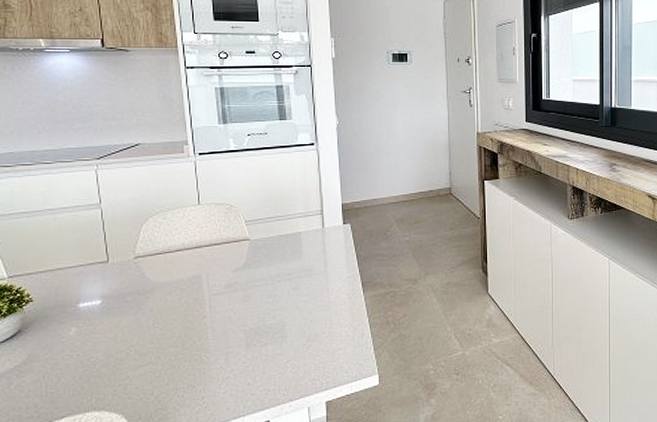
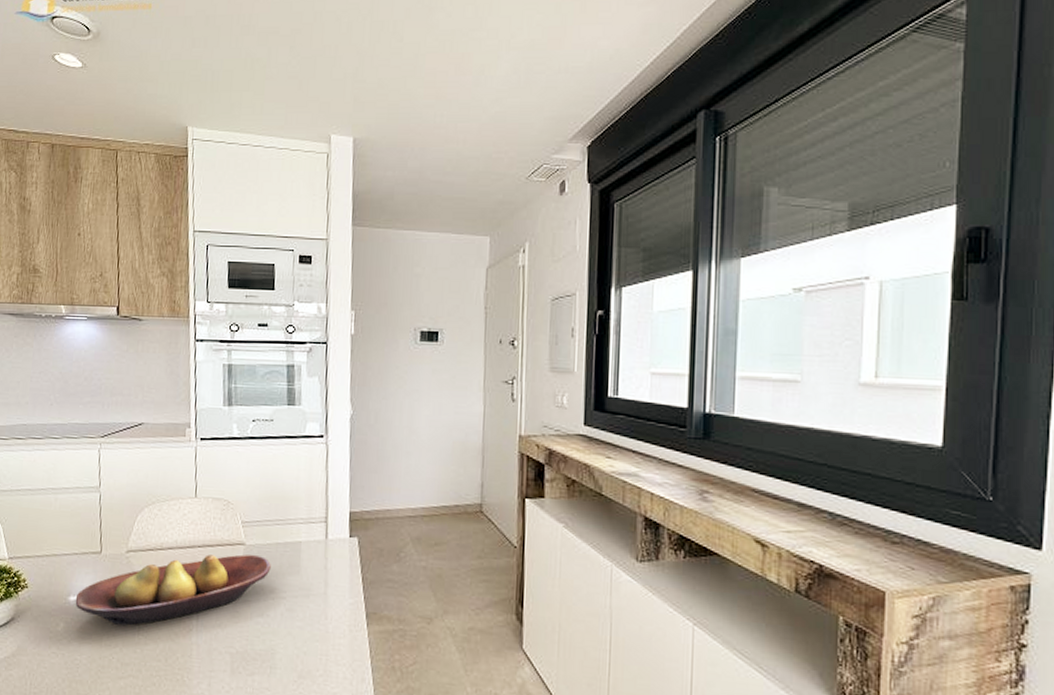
fruit bowl: none [85,248,275,322] -> present [75,554,271,626]

